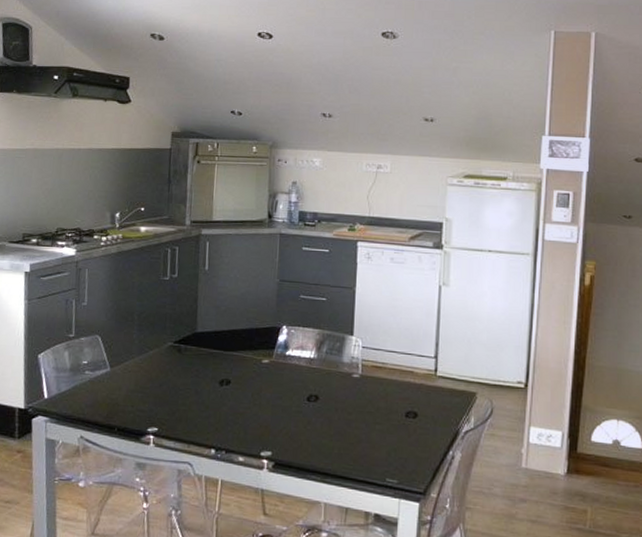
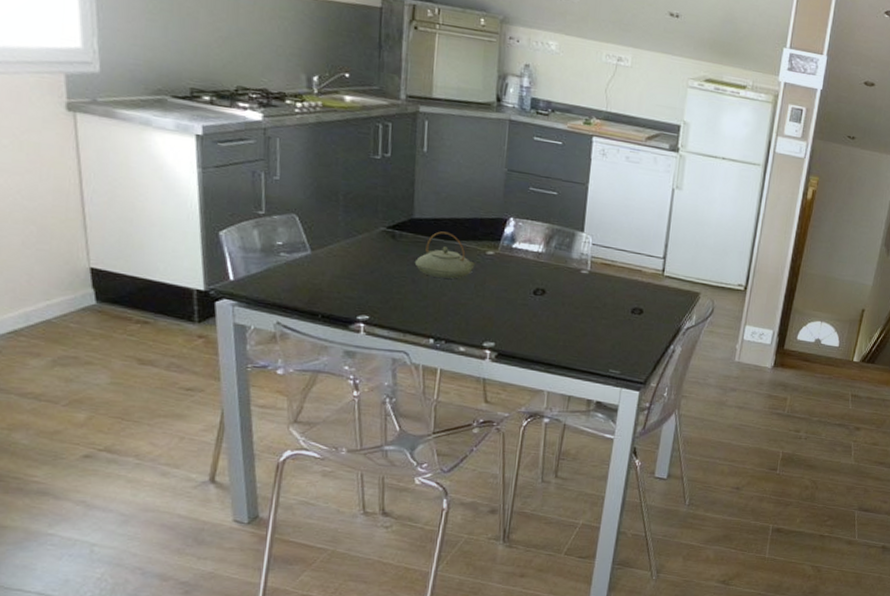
teapot: none [197,343,253,389] -> present [414,231,476,279]

